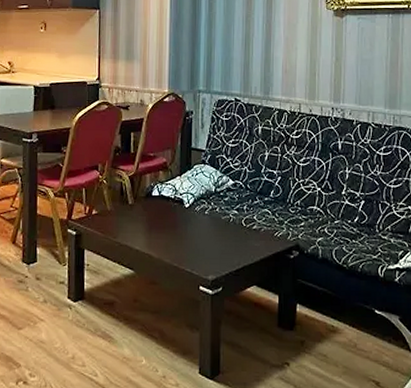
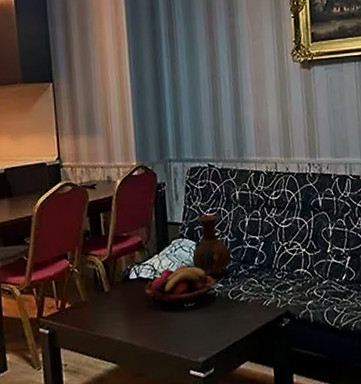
fruit basket: none [165,189,233,226] -> present [144,265,217,306]
vase: none [212,145,249,202] -> present [192,214,232,275]

